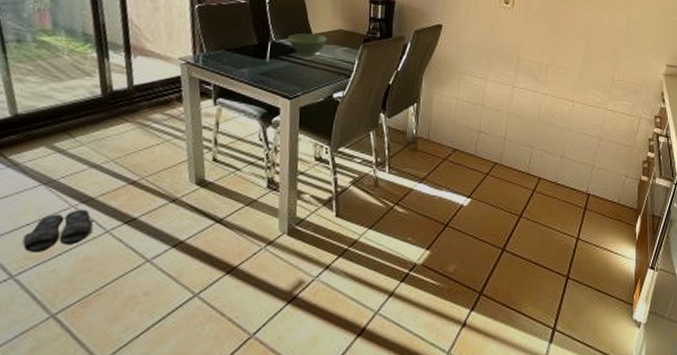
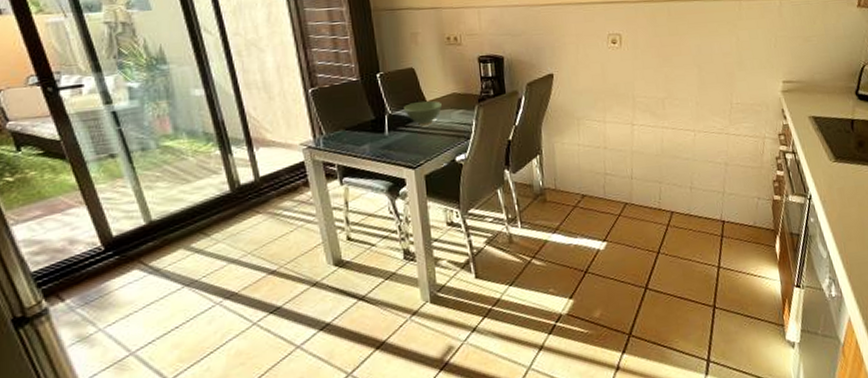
slippers: present [22,209,94,252] -> none [174,305,240,354]

